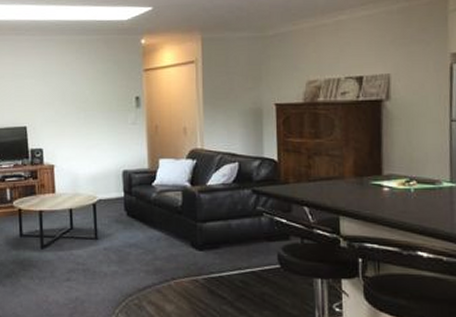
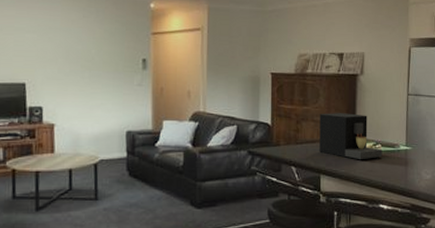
coffee maker: none [335,145,419,200] -> present [319,113,383,160]

